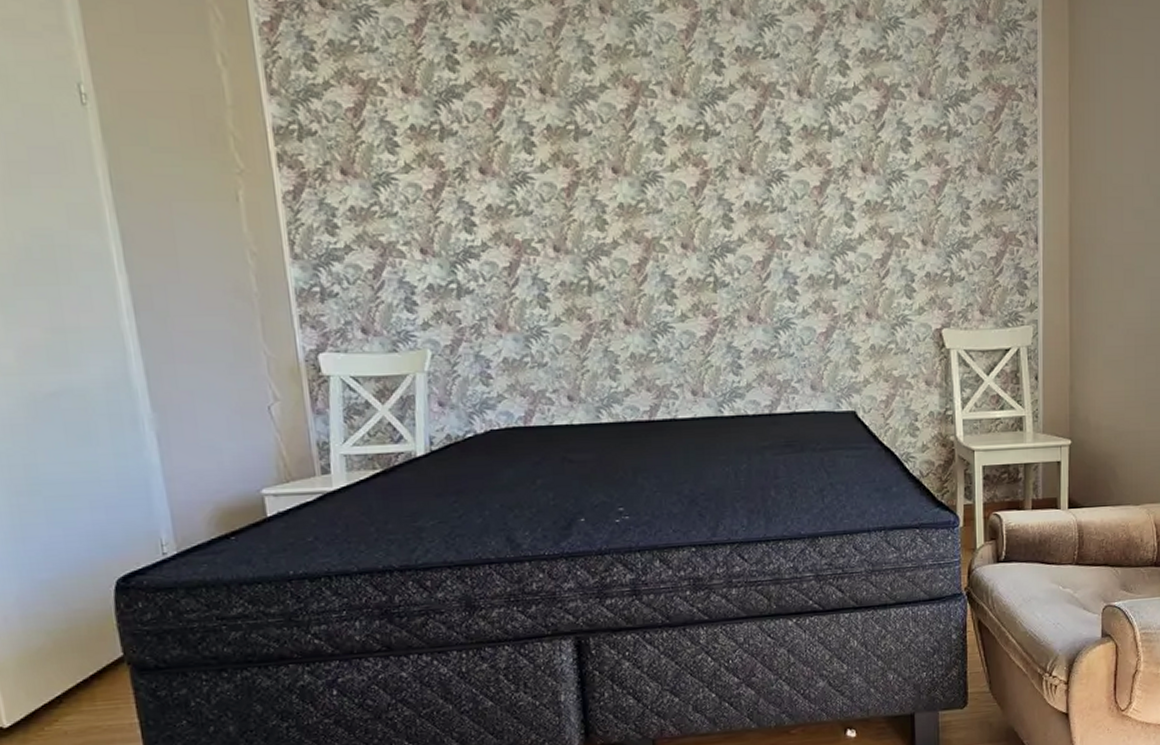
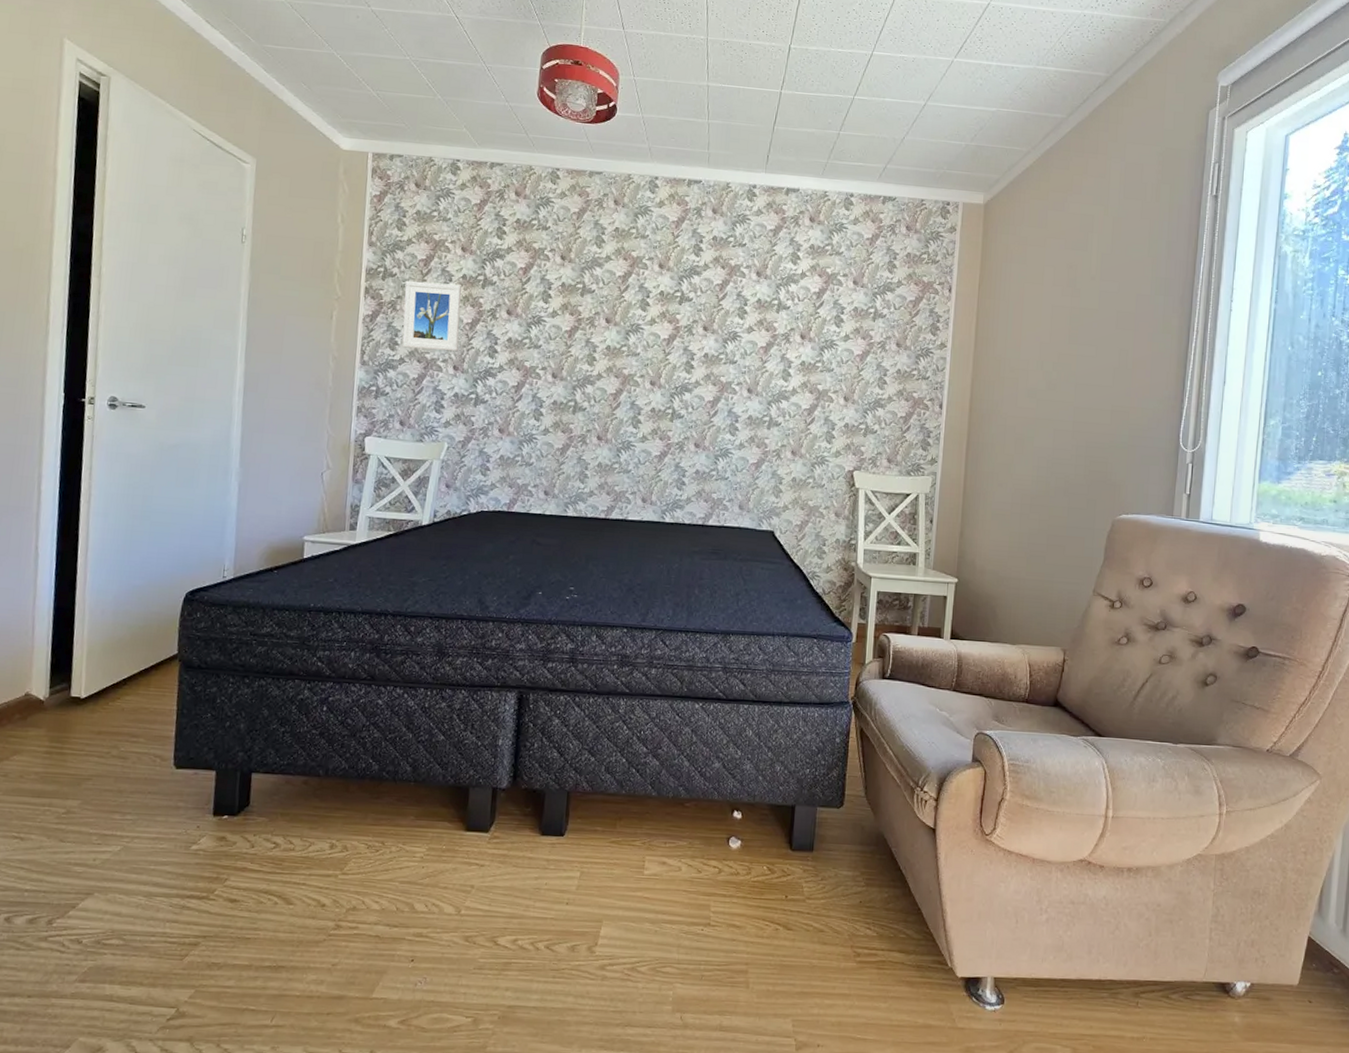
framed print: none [332,139,422,231] -> present [402,280,462,352]

